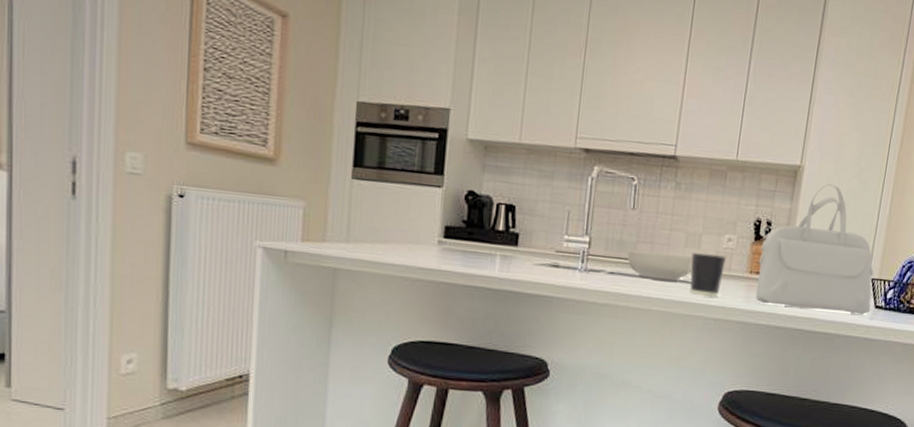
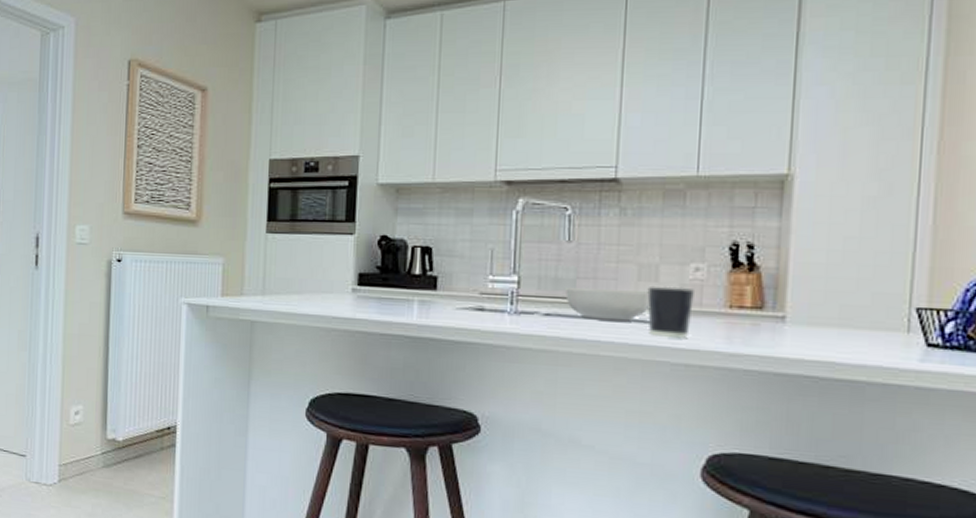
handbag: present [755,184,873,315] -> none [740,193,921,356]

